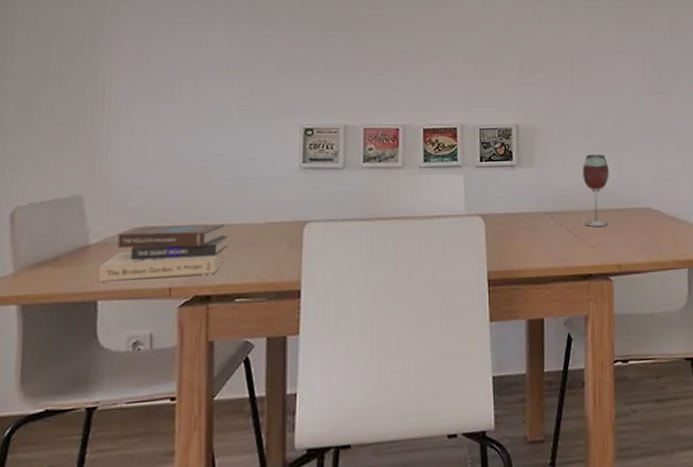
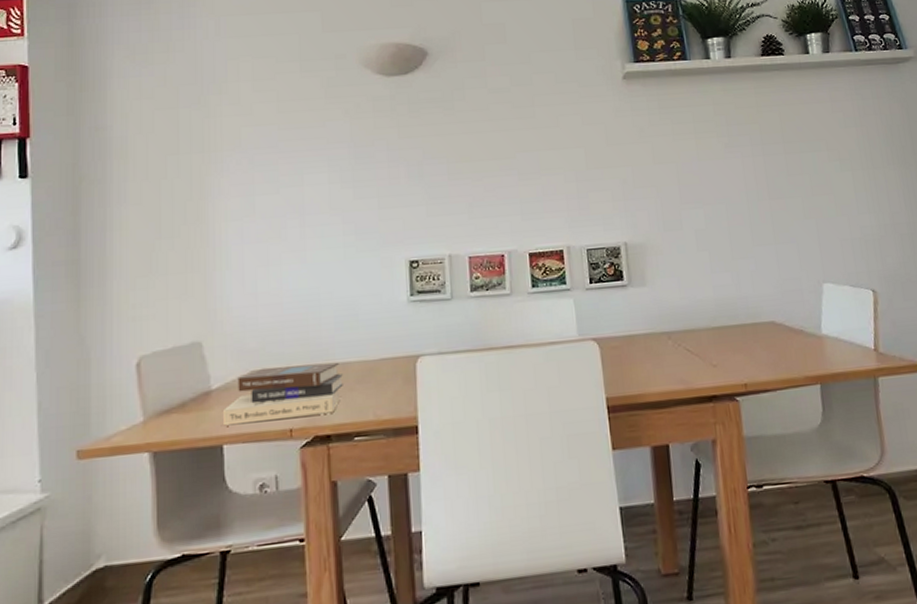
wineglass: present [582,154,609,227] -> none [698,267,729,345]

